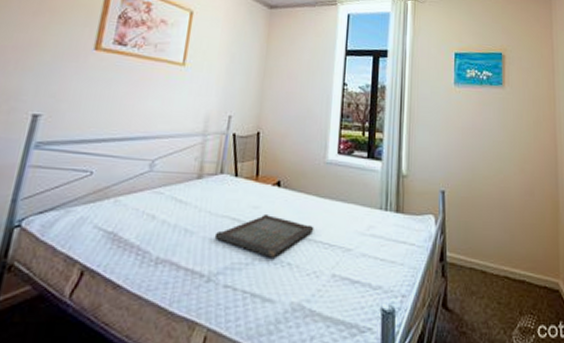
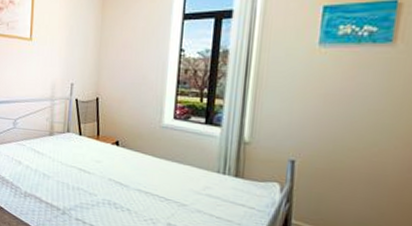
serving tray: present [214,215,314,258] -> none [66,168,151,204]

